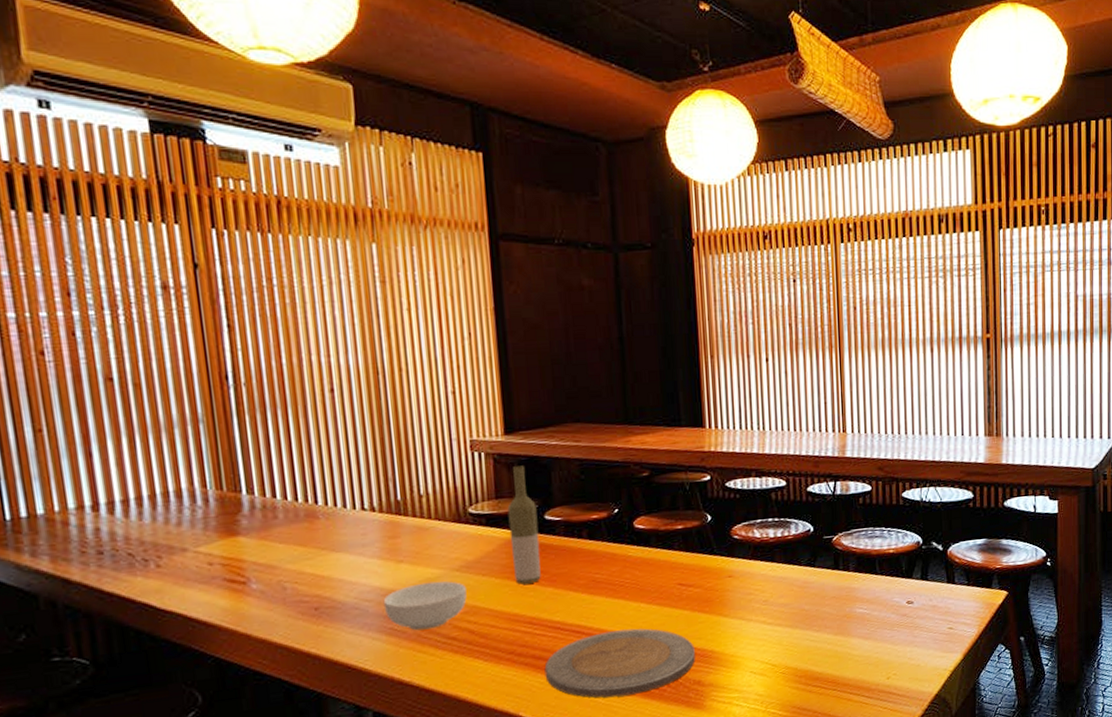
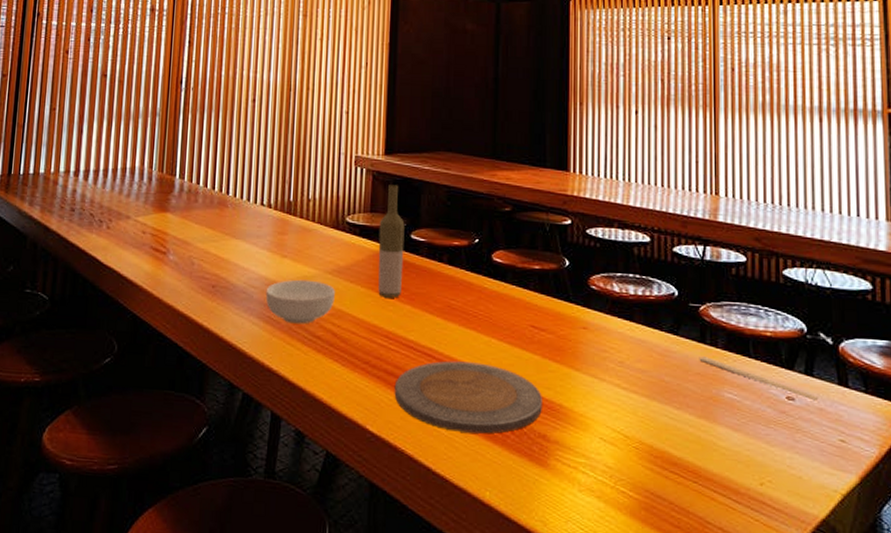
chopsticks: none [834,580,932,601] -> present [699,355,819,401]

